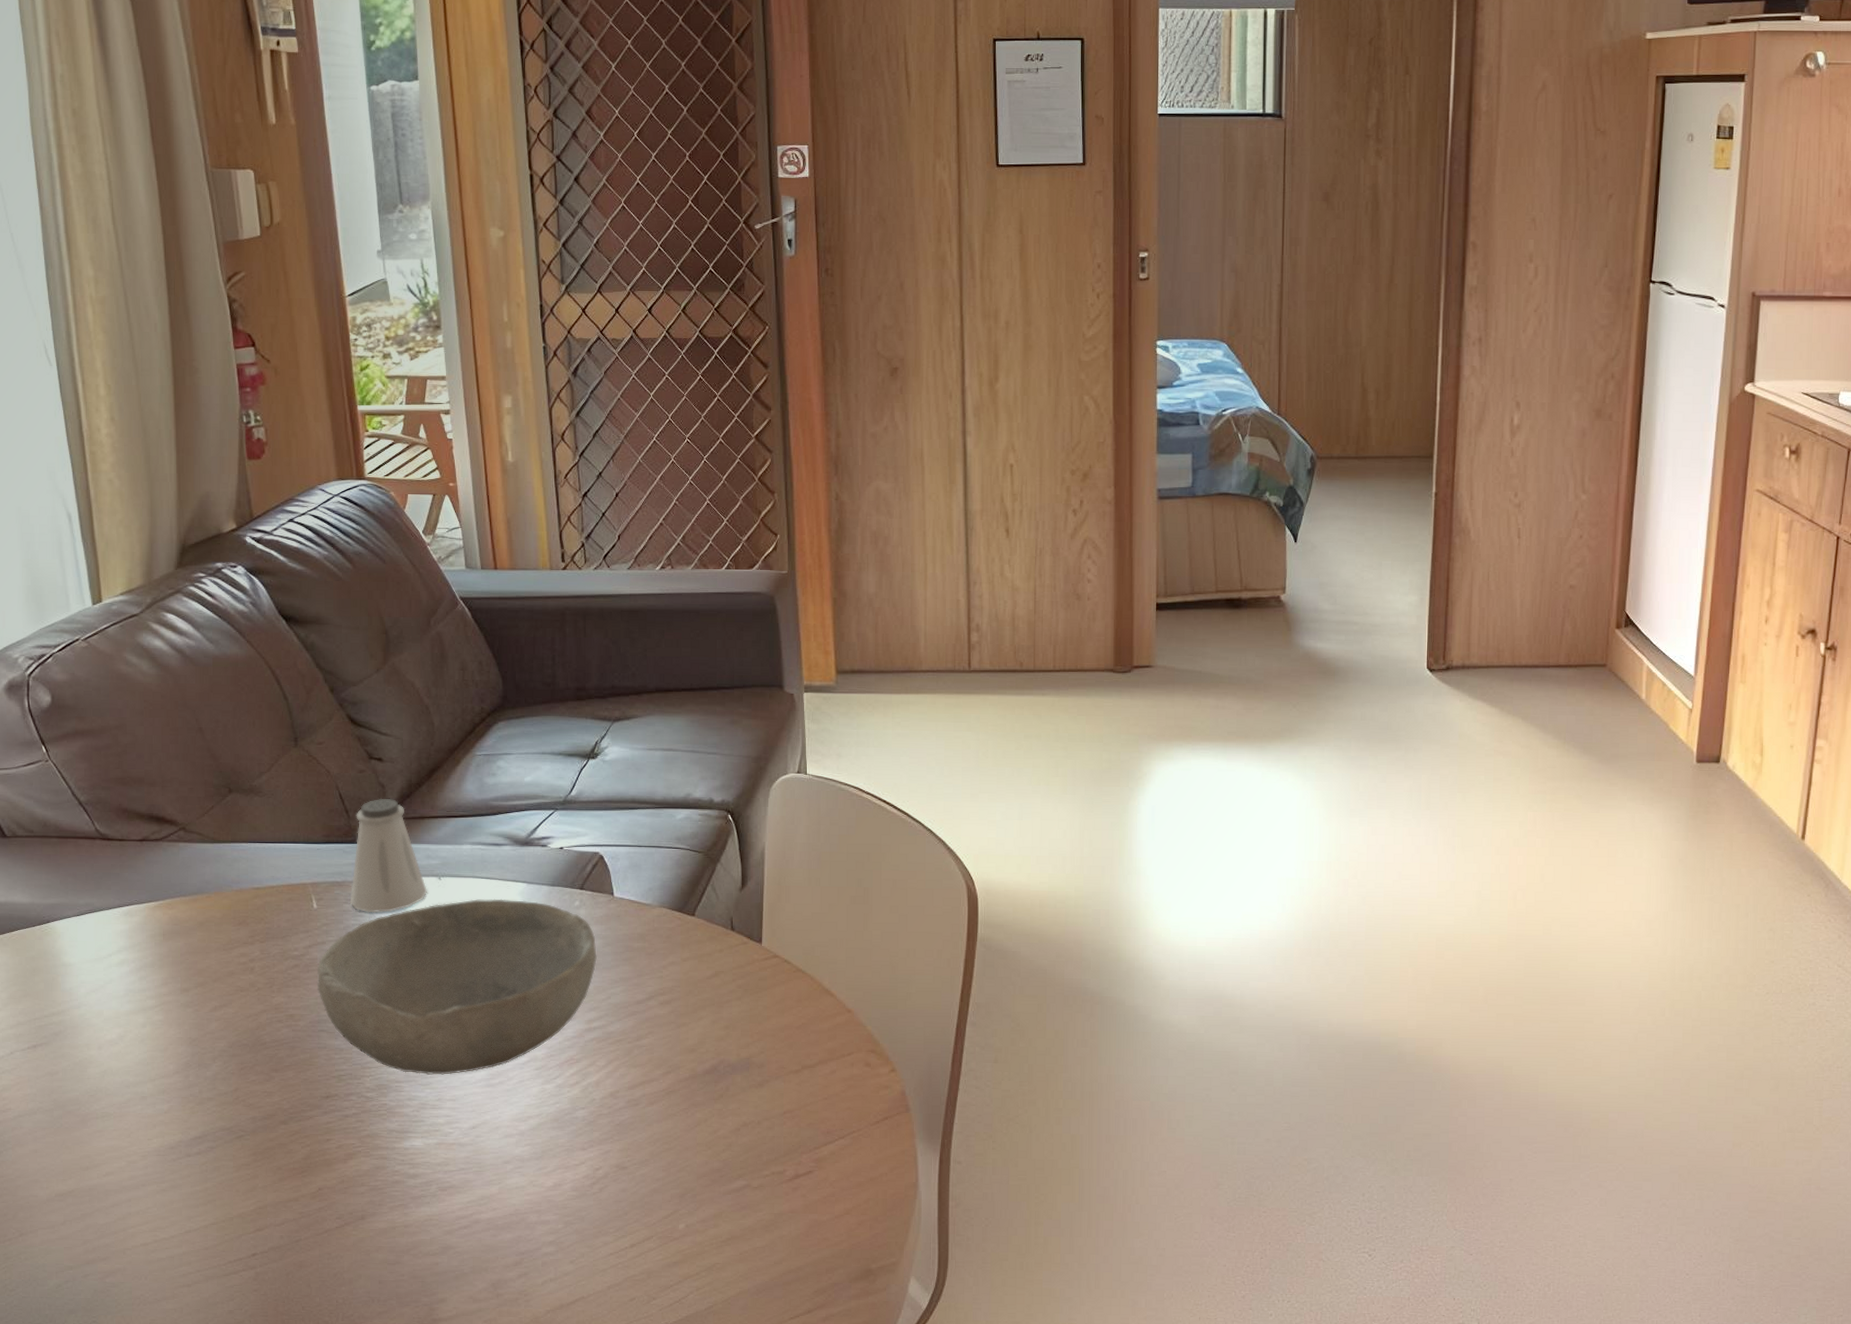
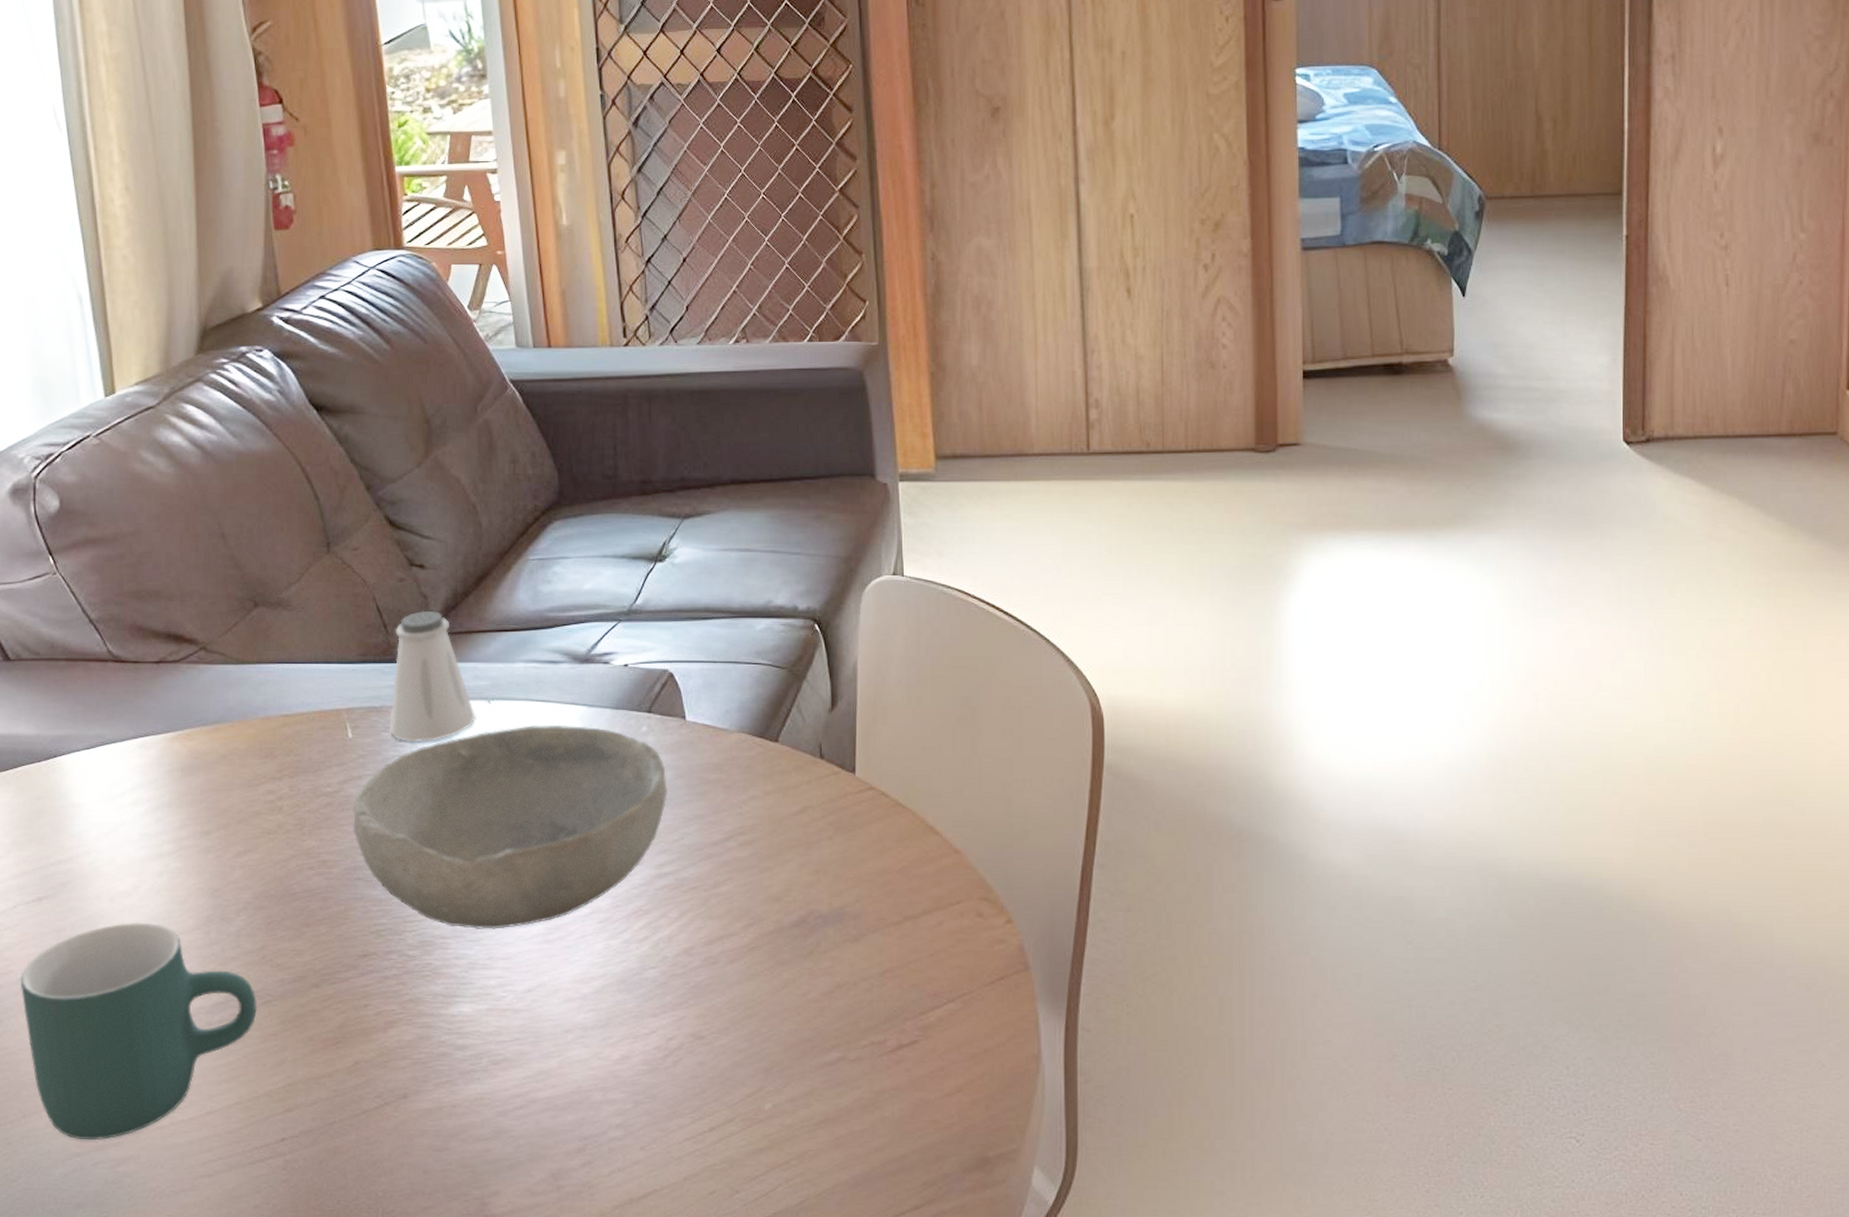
mug: none [17,1067,231,1256] -> present [20,922,257,1141]

